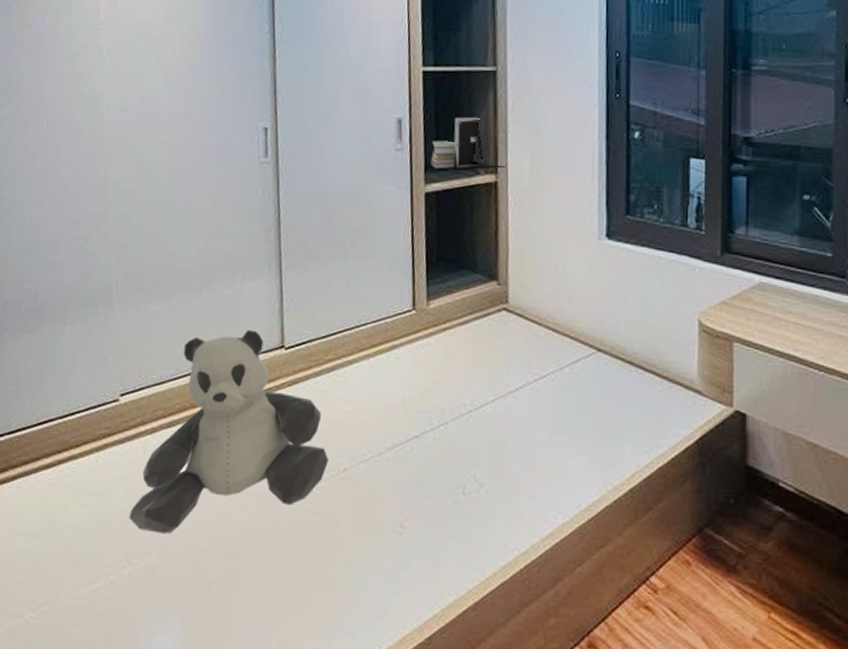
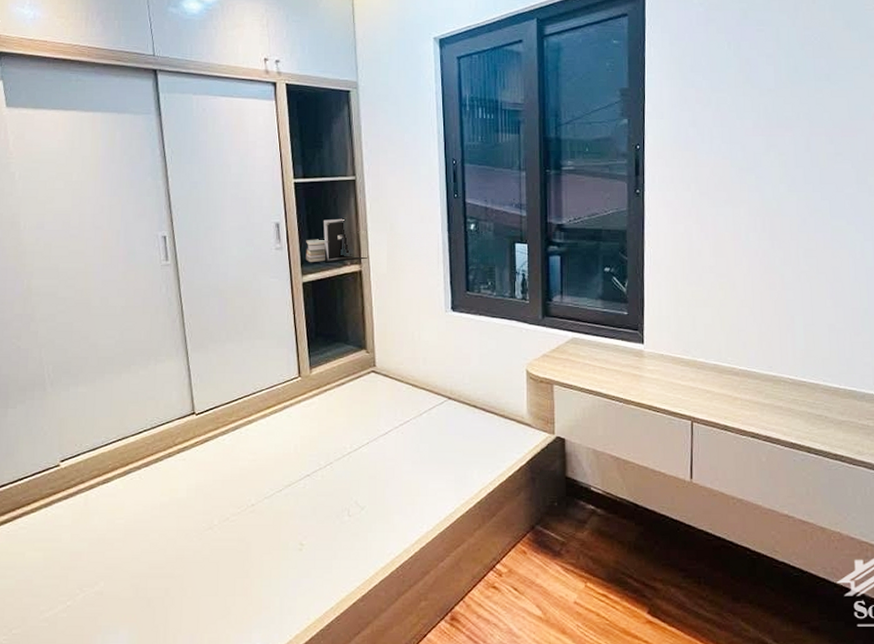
teddy bear: present [129,329,328,534] -> none [78,401,238,566]

